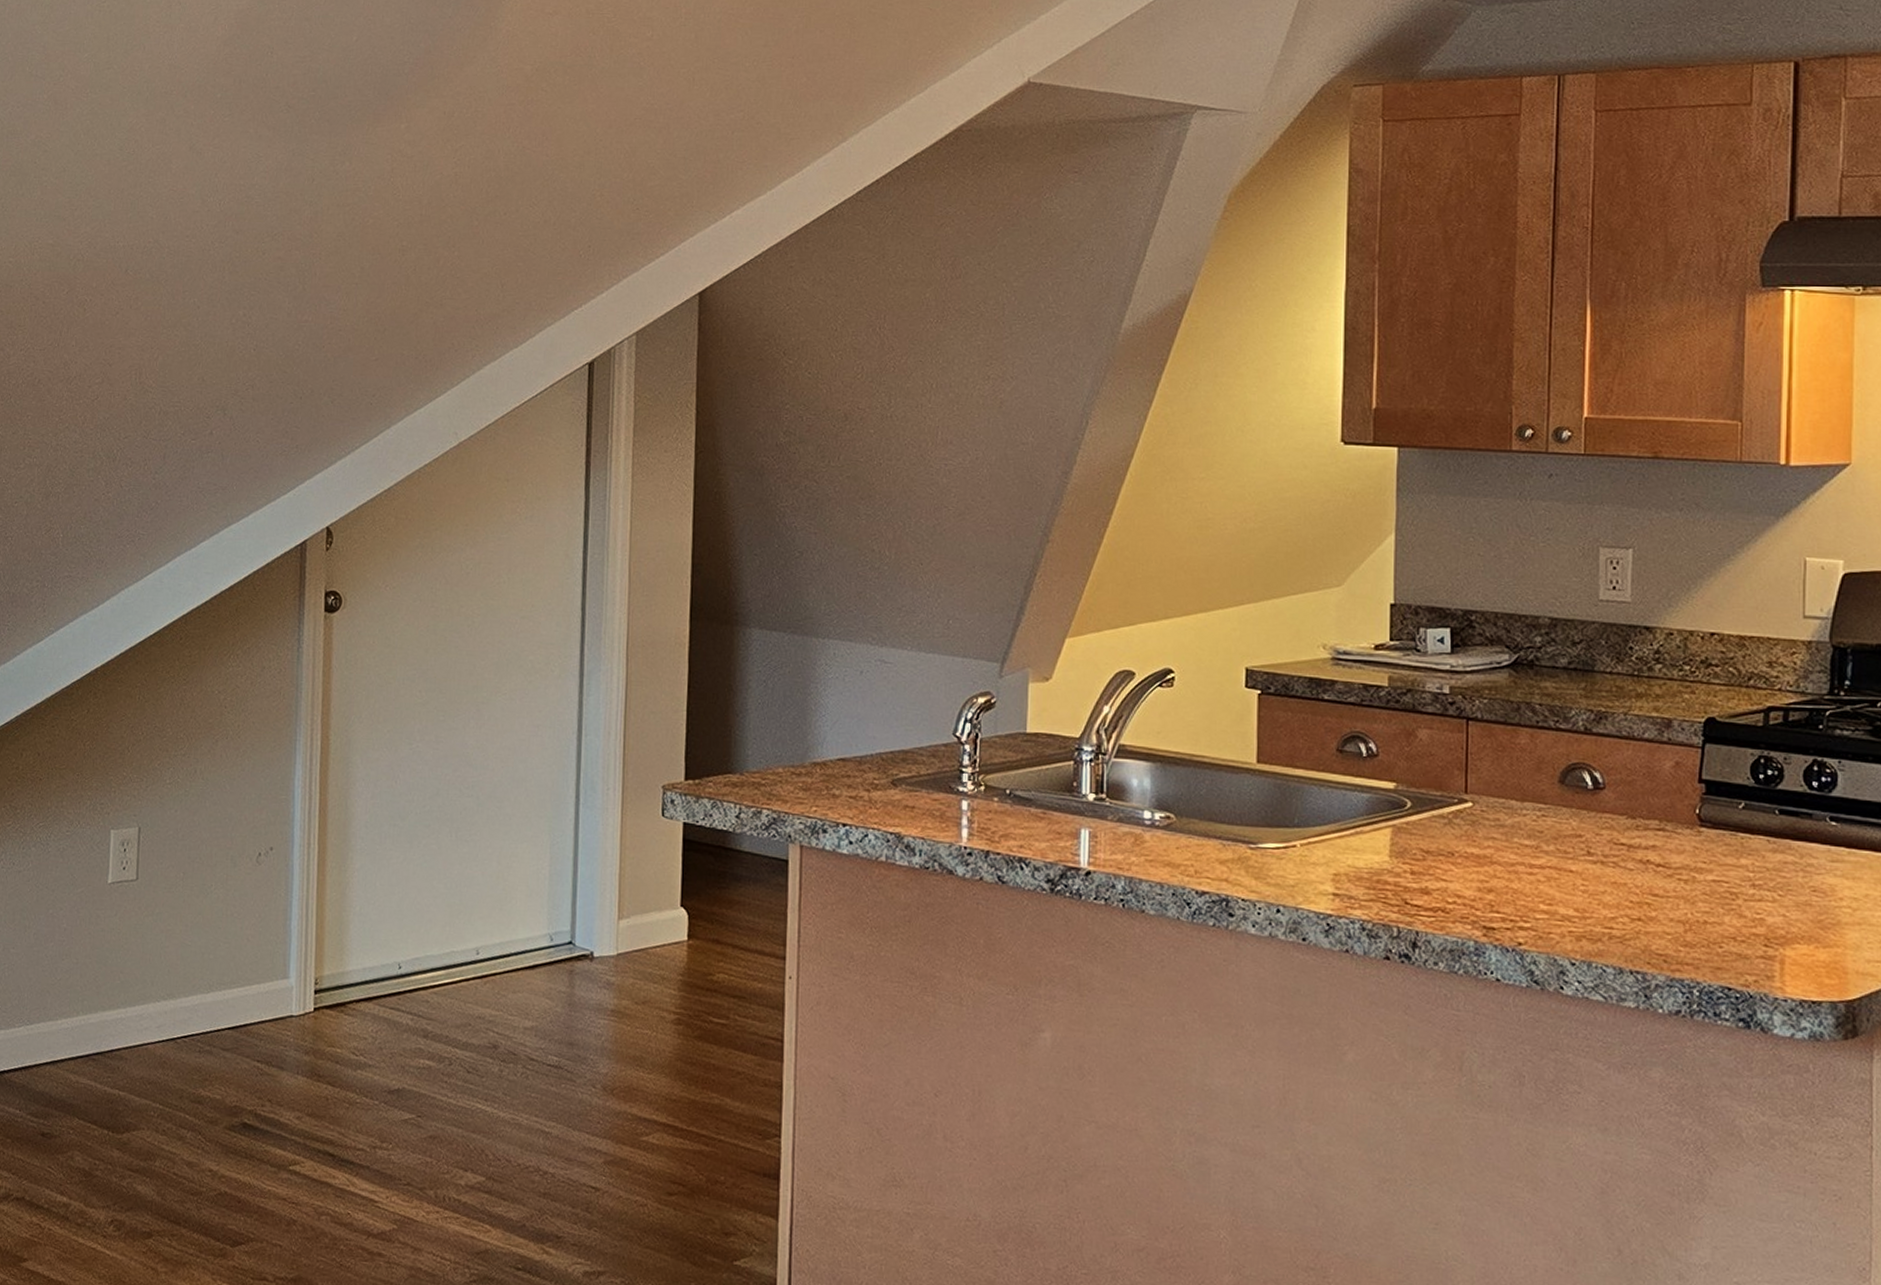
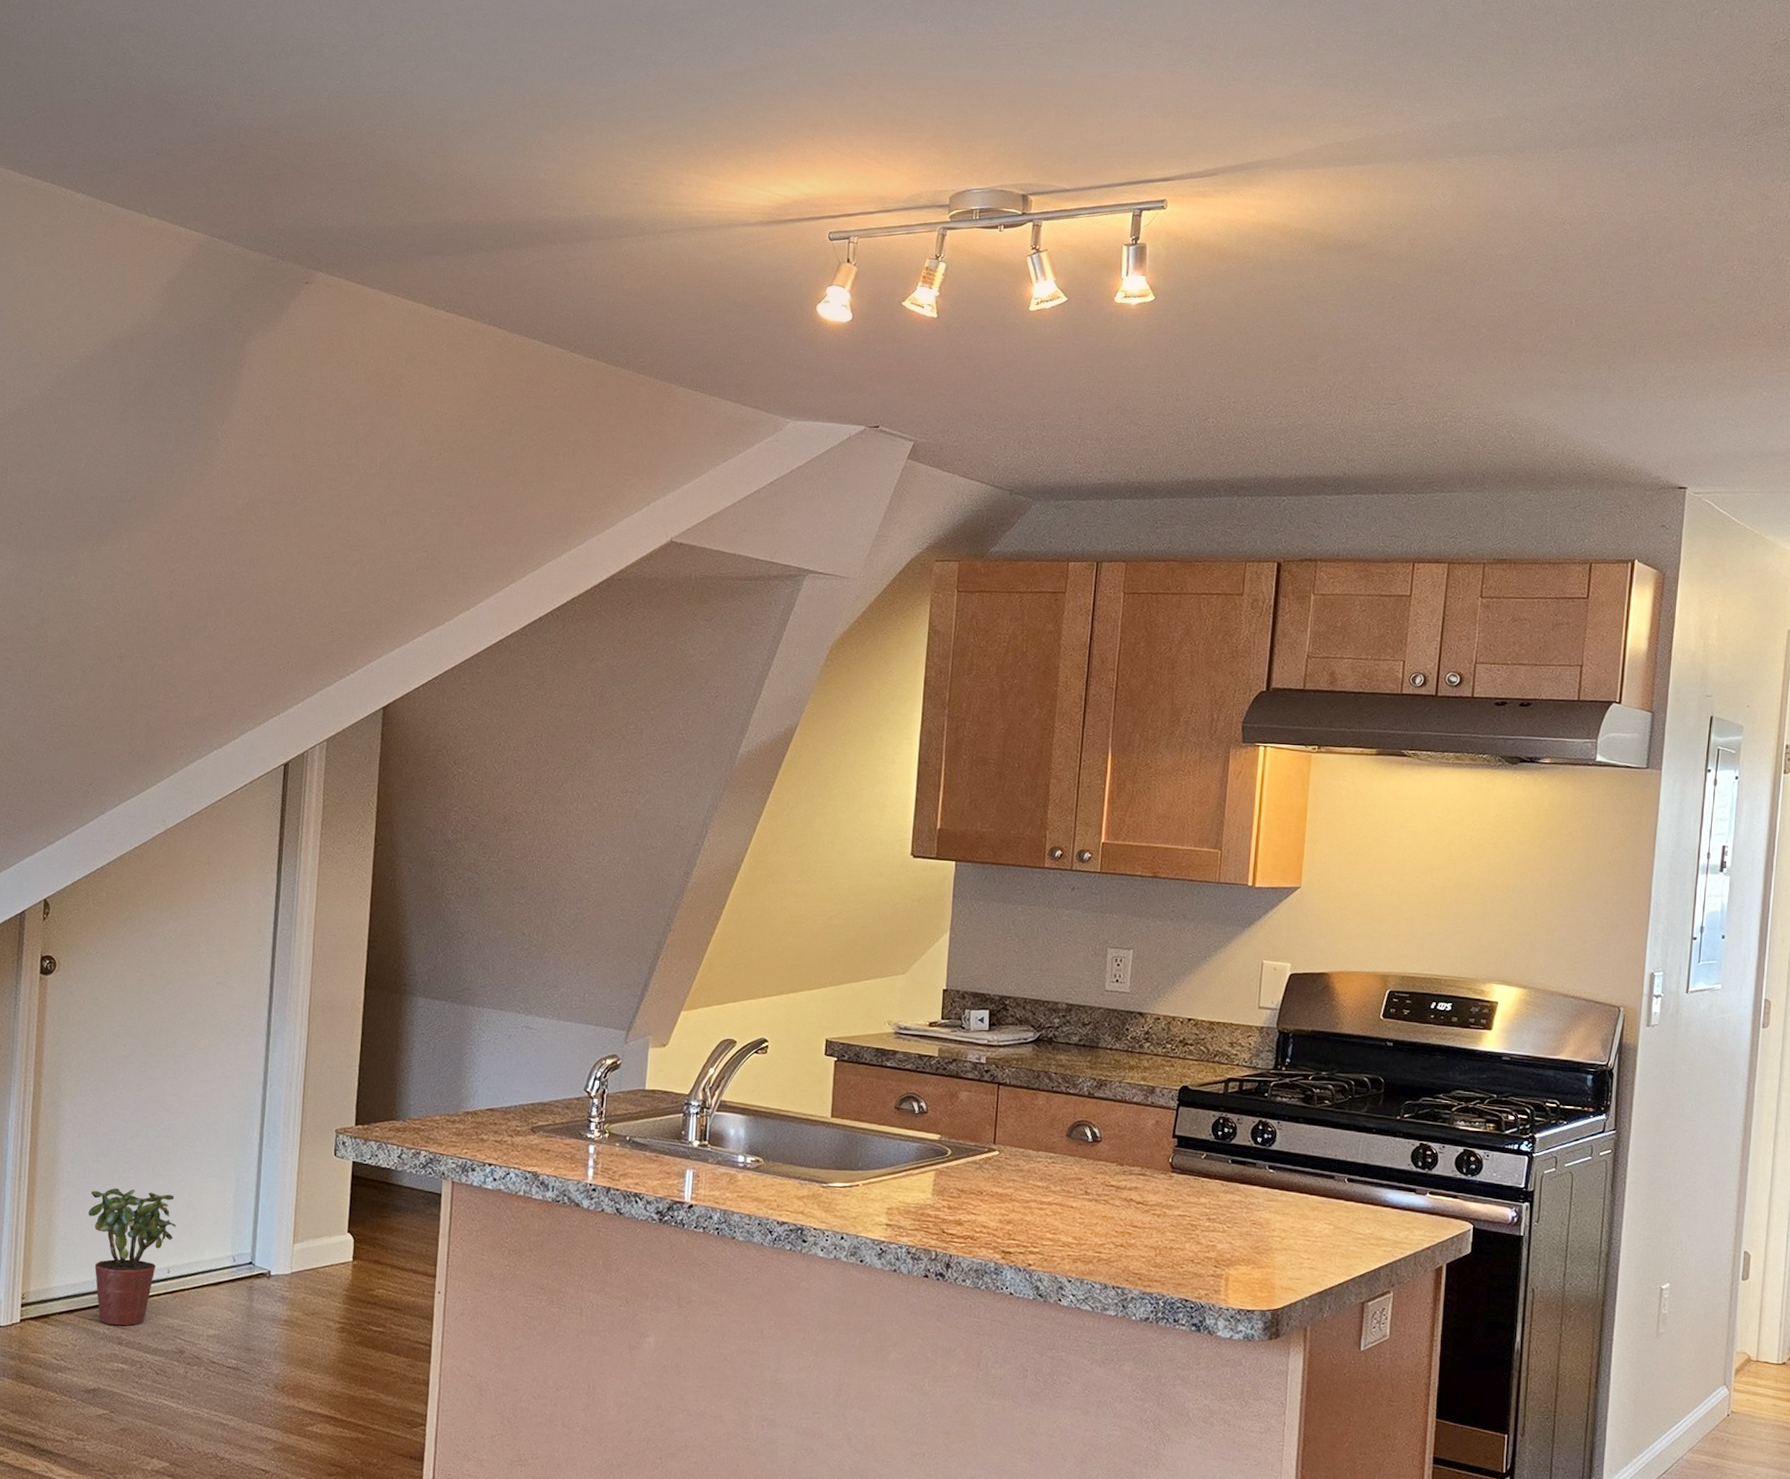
potted plant: none [385,856,485,1016] -> present [87,1188,177,1326]

